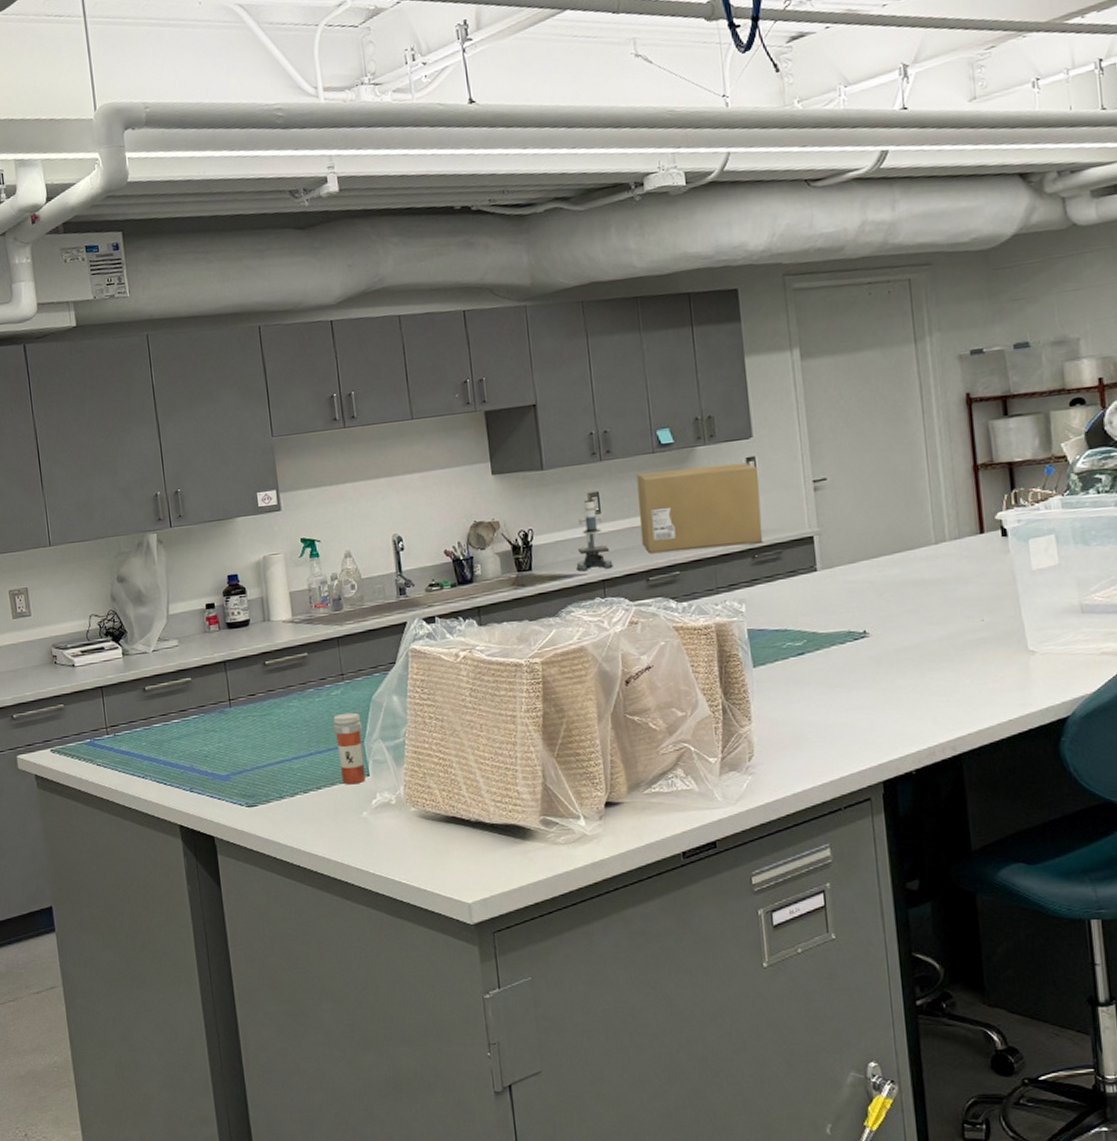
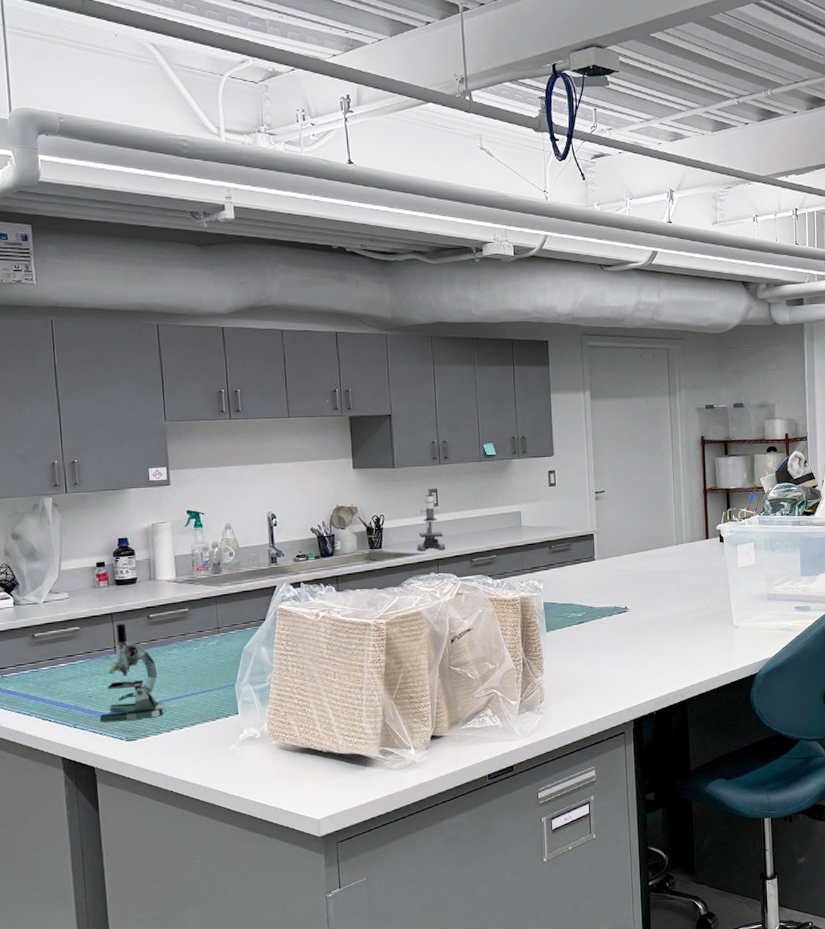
microscope: none [216,672,288,786] -> present [99,623,166,723]
medicine: present [332,712,366,785] -> none [208,660,235,722]
box: present [636,462,763,554] -> none [467,474,558,541]

